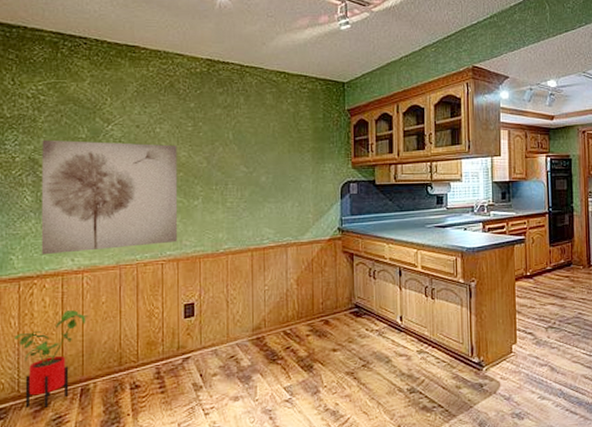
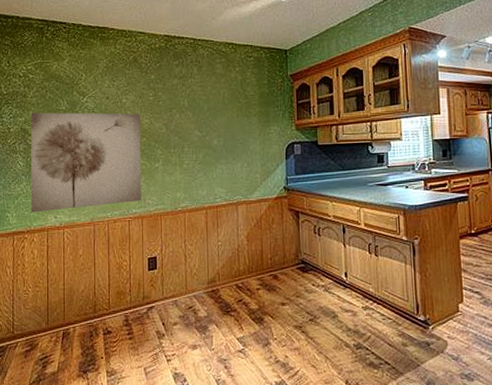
house plant: present [14,310,88,408] -> none [10,262,68,348]

